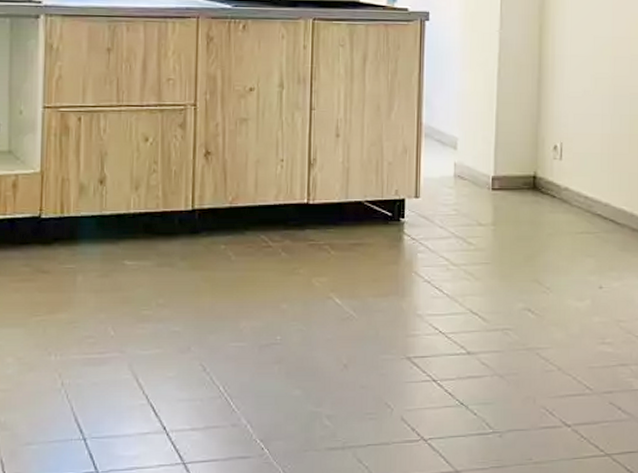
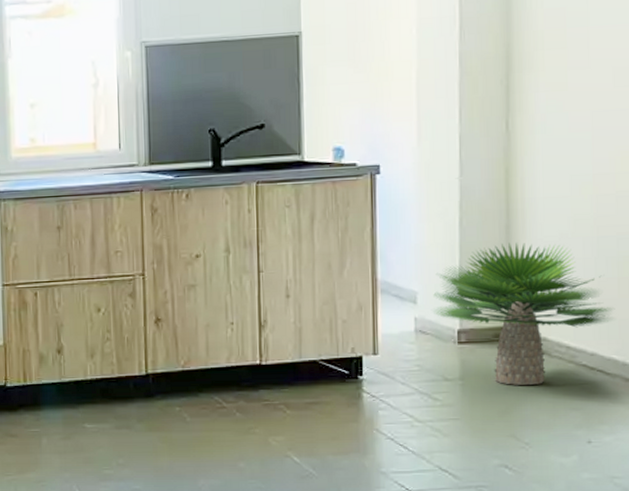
potted plant: none [470,95,626,232] -> present [432,242,615,385]

